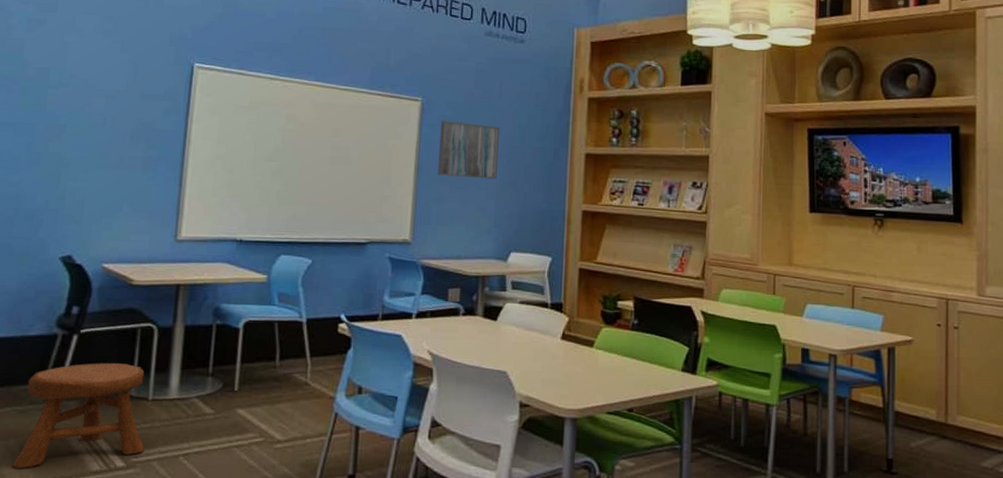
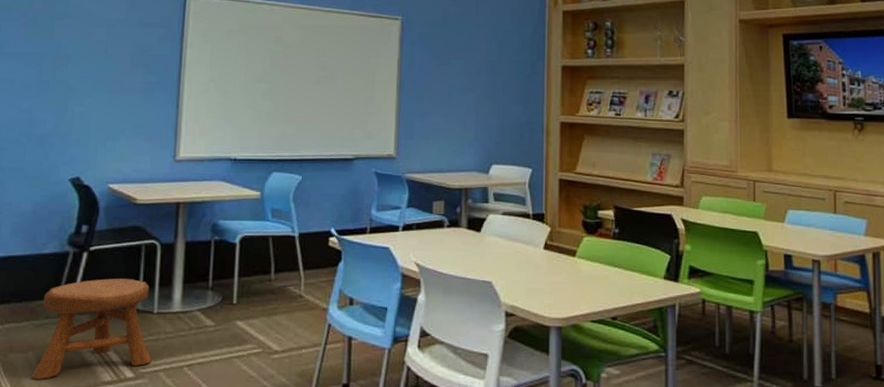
wall art: present [437,121,500,179] -> none [419,38,477,94]

